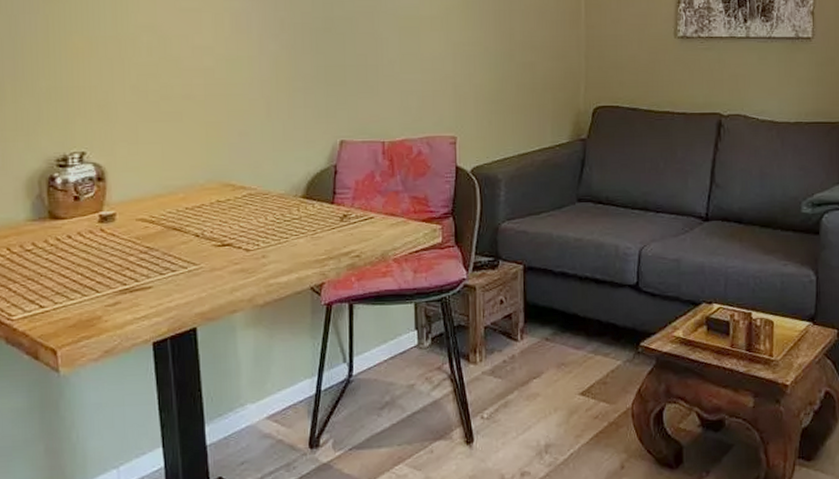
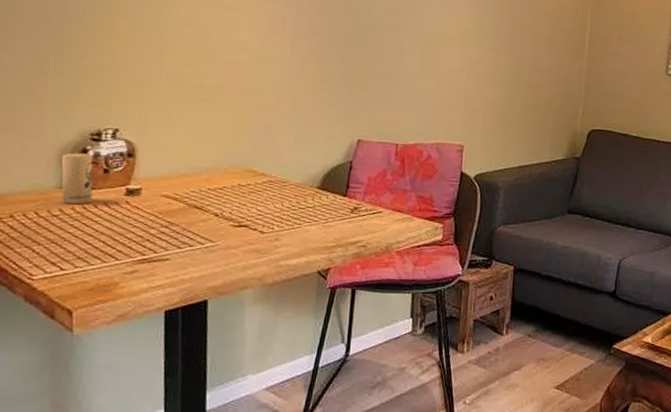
candle: none [29,181,65,237] -> present [61,153,93,205]

